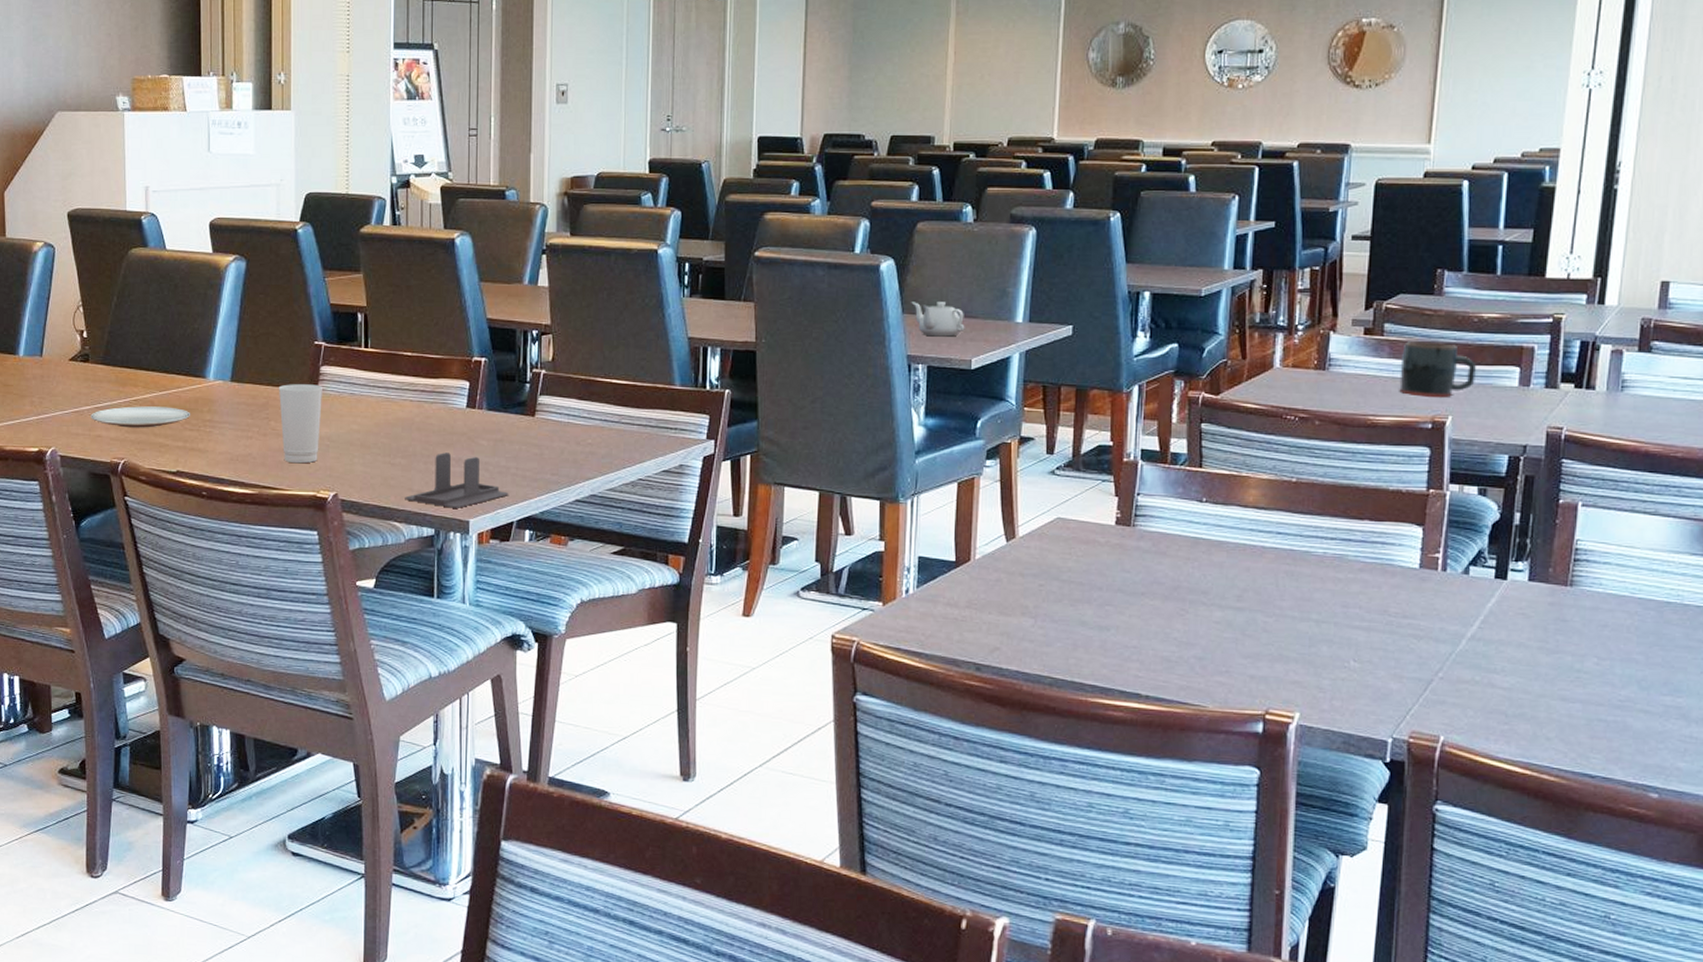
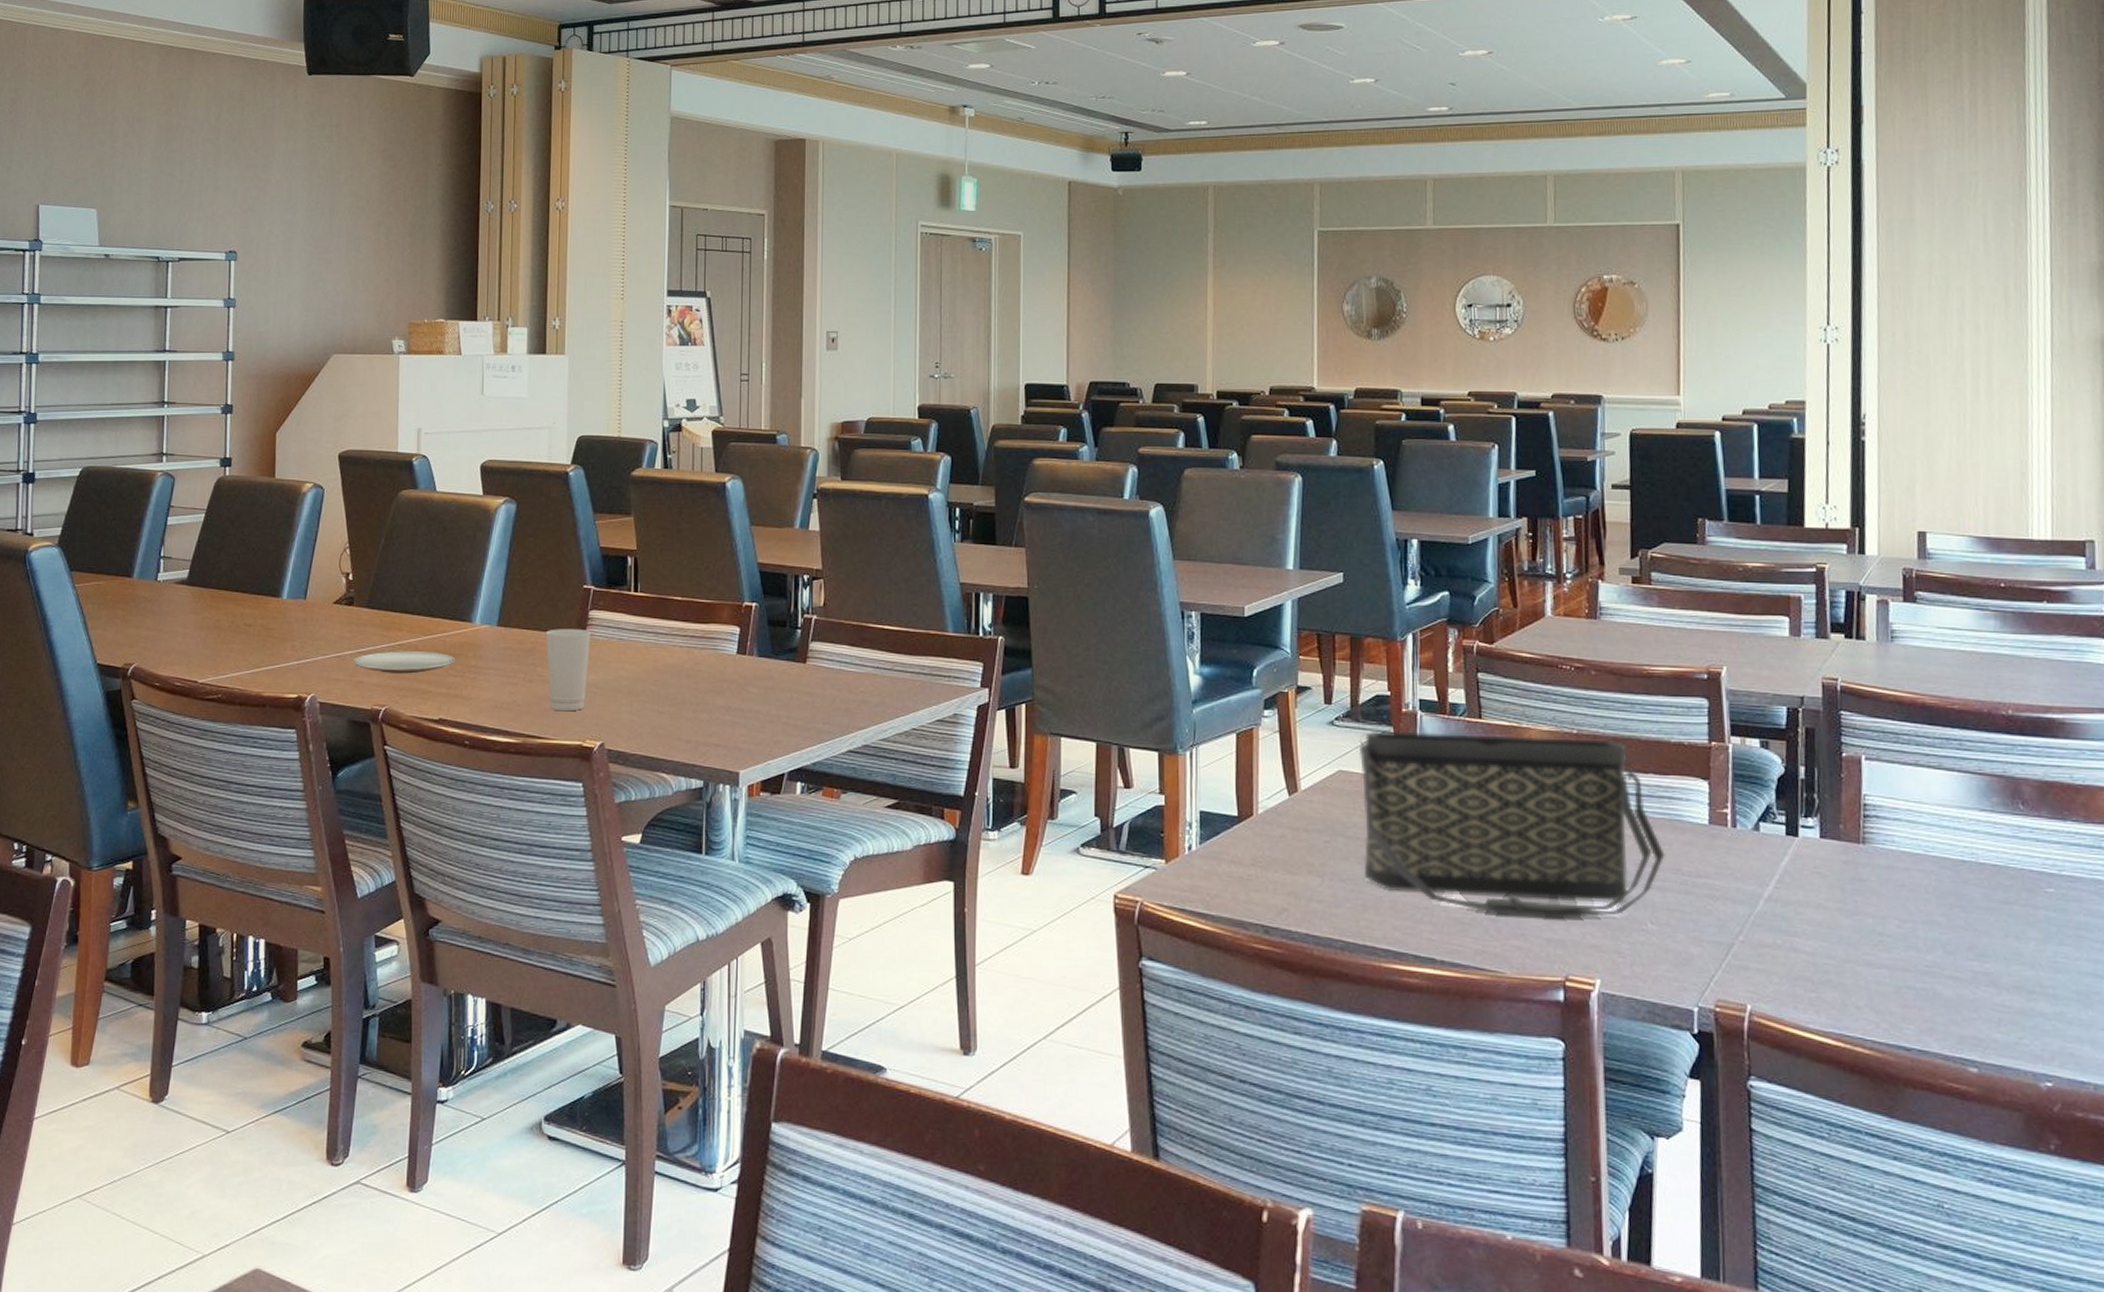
napkin holder: present [405,452,509,508] -> none [673,700,780,759]
teapot: present [911,302,965,337] -> none [1182,548,1237,584]
handbag: none [1076,479,1373,657] -> present [1358,730,1665,919]
mug: present [1399,341,1477,397] -> none [1670,590,1747,647]

